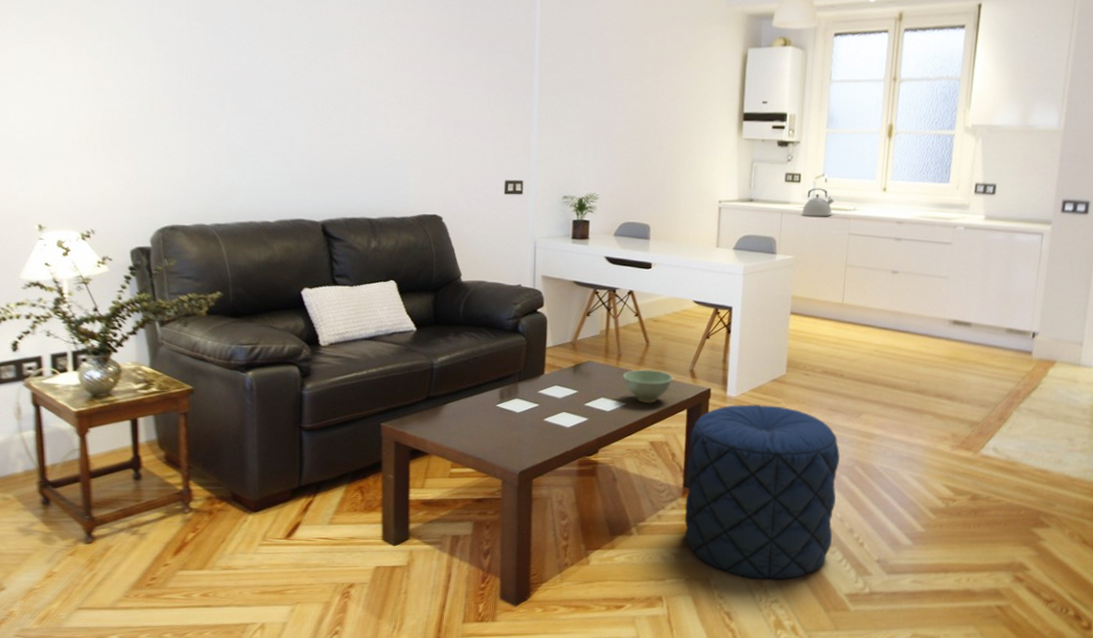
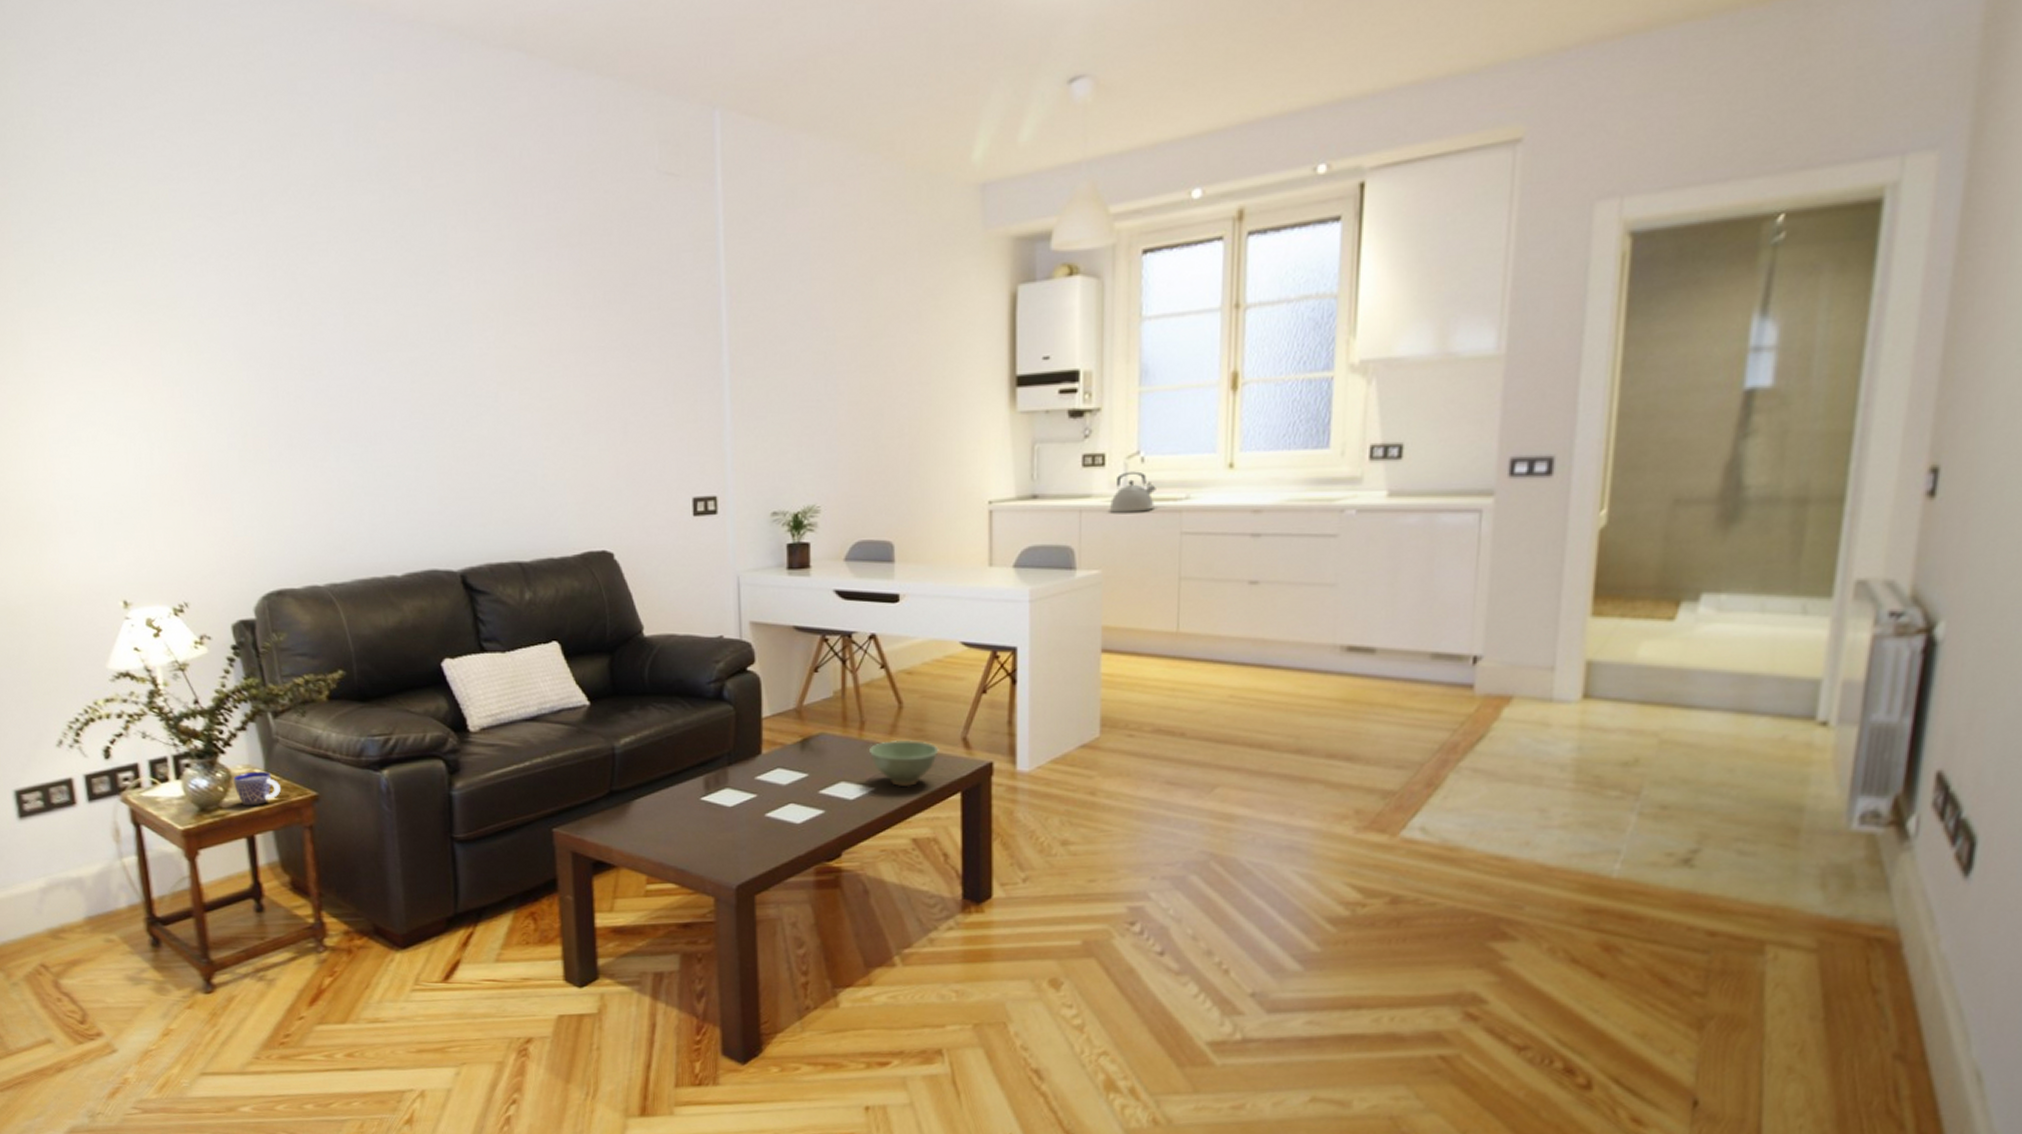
cup: none [123,367,162,395] -> present [233,771,281,806]
pouf: present [684,404,841,580] -> none [966,780,1188,1024]

